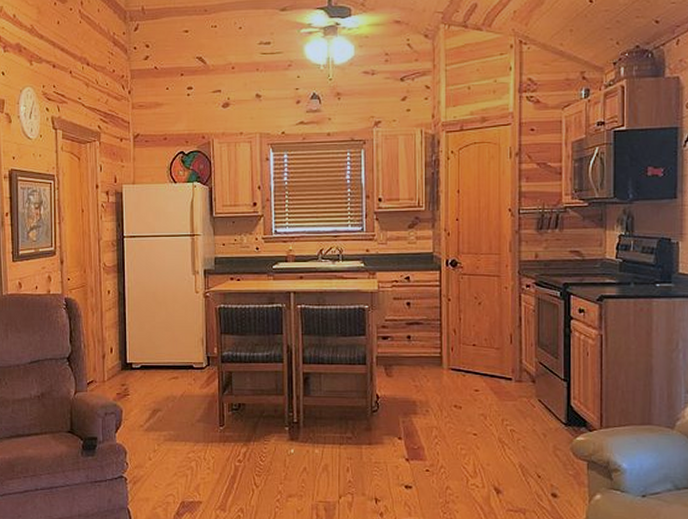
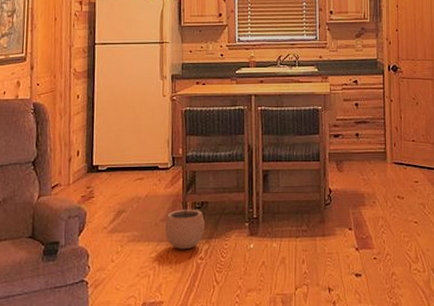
plant pot: none [202,401,243,452] -> present [165,200,205,250]

